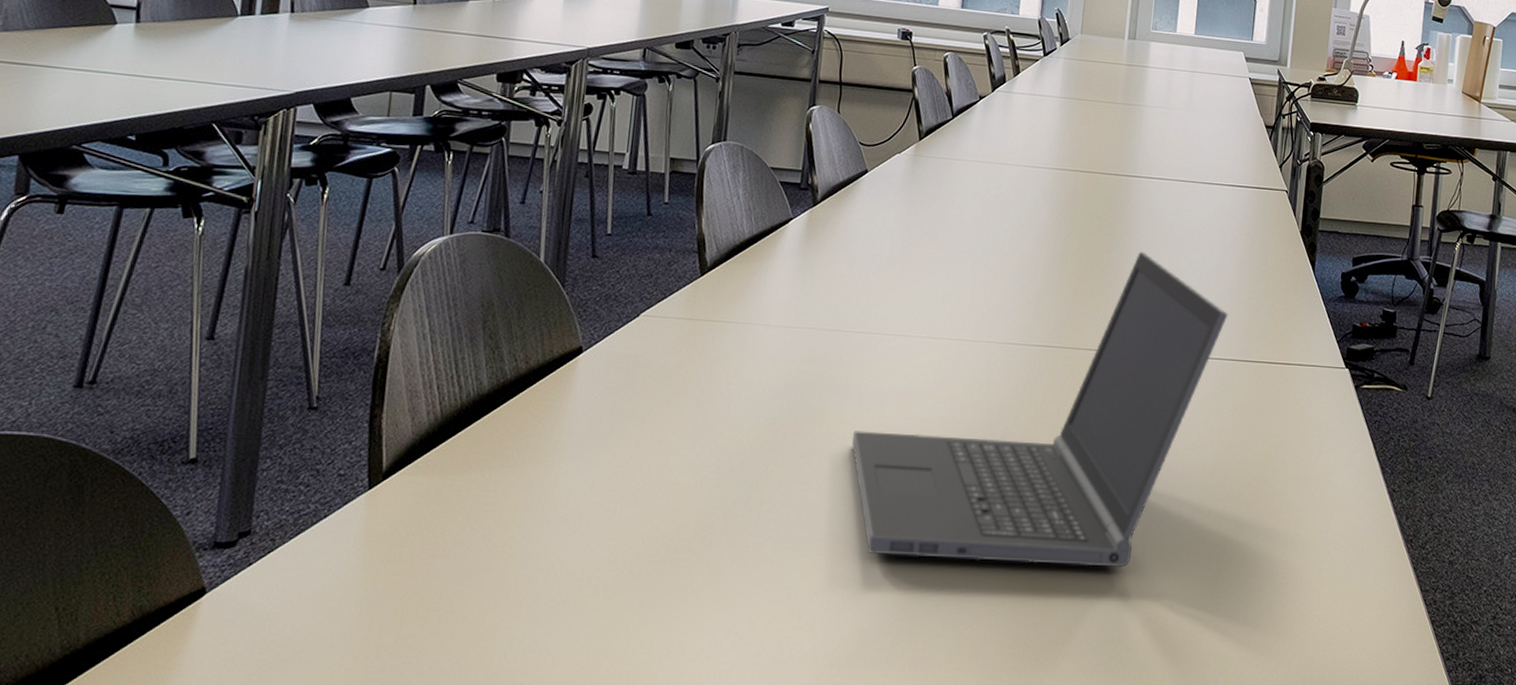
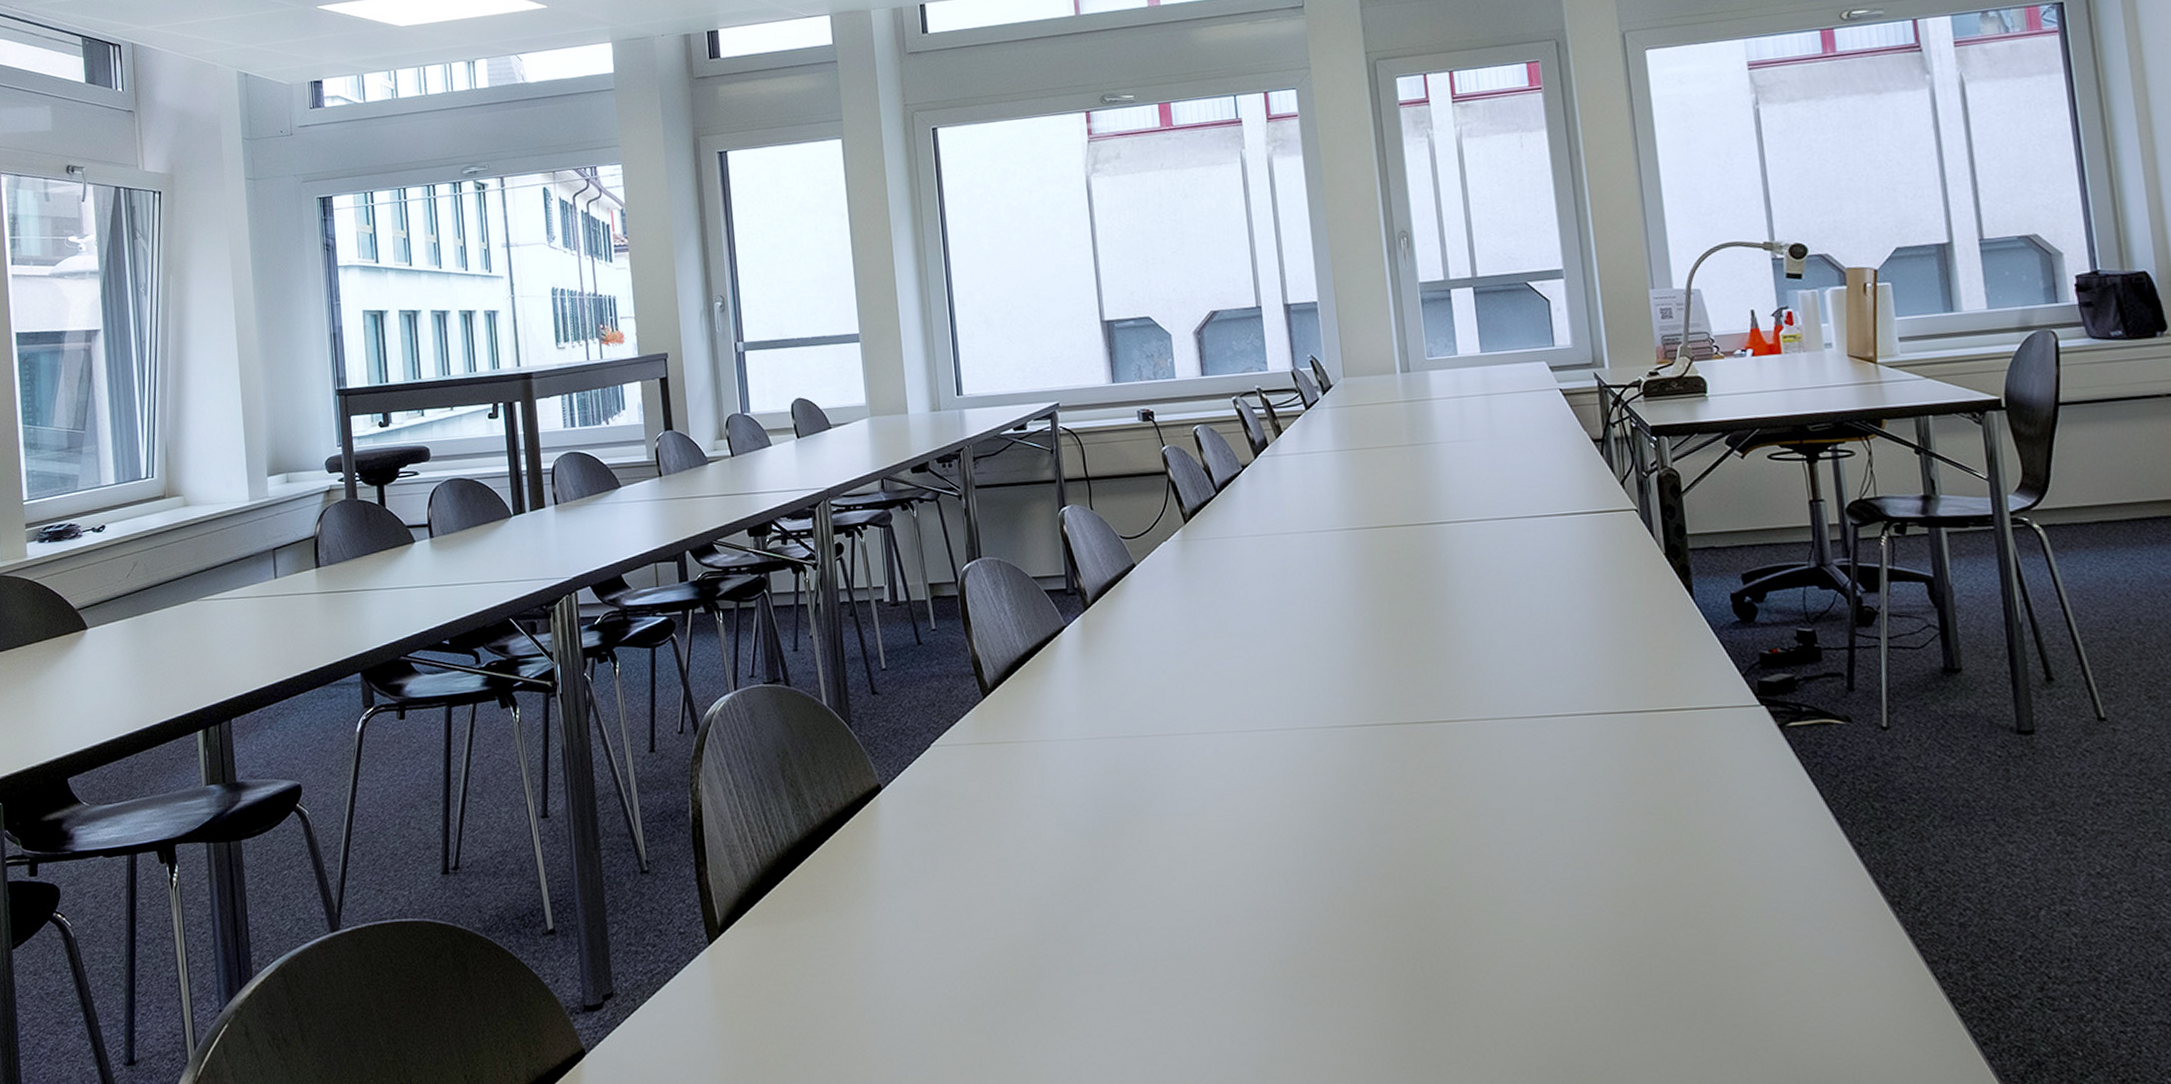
laptop computer: present [852,251,1228,568] -> none [1177,605,1593,969]

